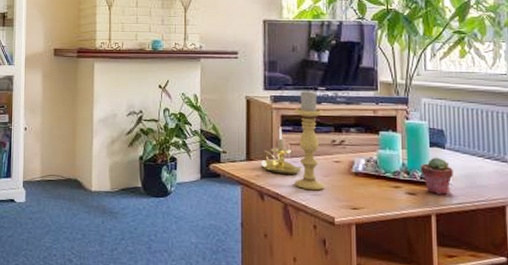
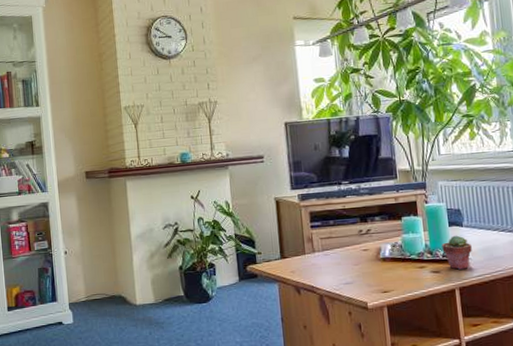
candle holder: present [261,127,302,174] -> none [295,223,333,268]
candle holder: present [294,89,325,191] -> none [321,184,356,280]

